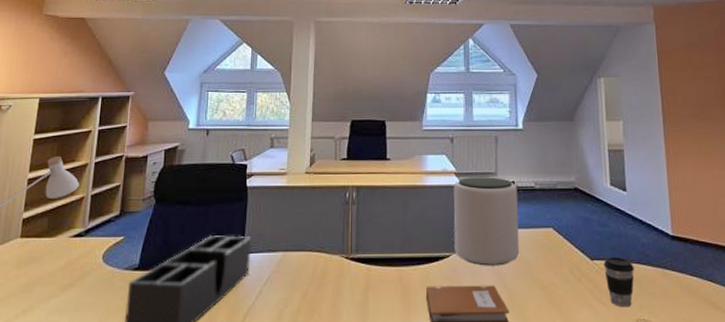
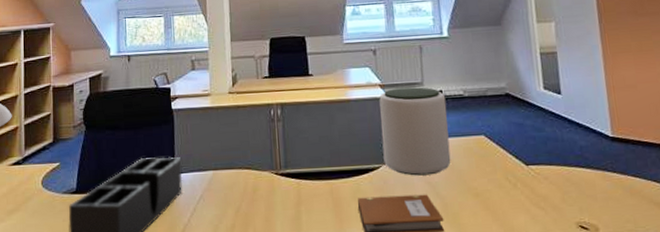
coffee cup: present [603,256,634,308] -> none [539,160,573,211]

